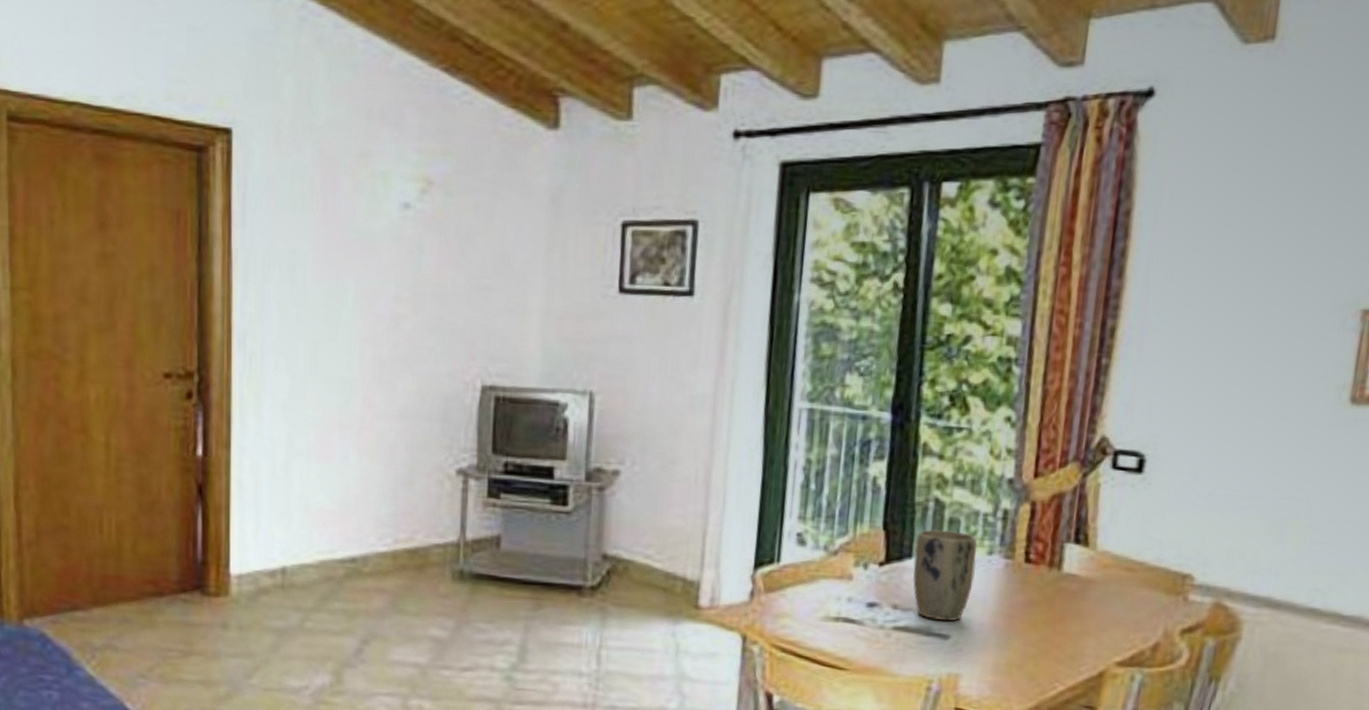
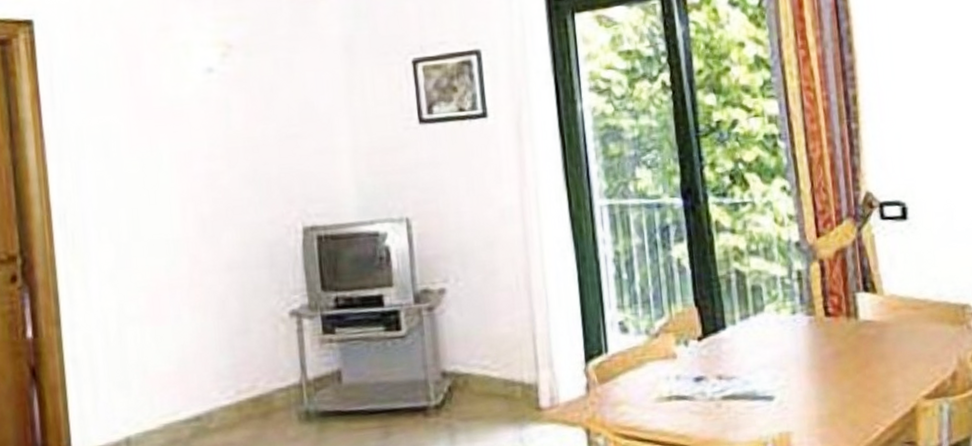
plant pot: present [912,529,978,622] -> none [726,297,785,384]

